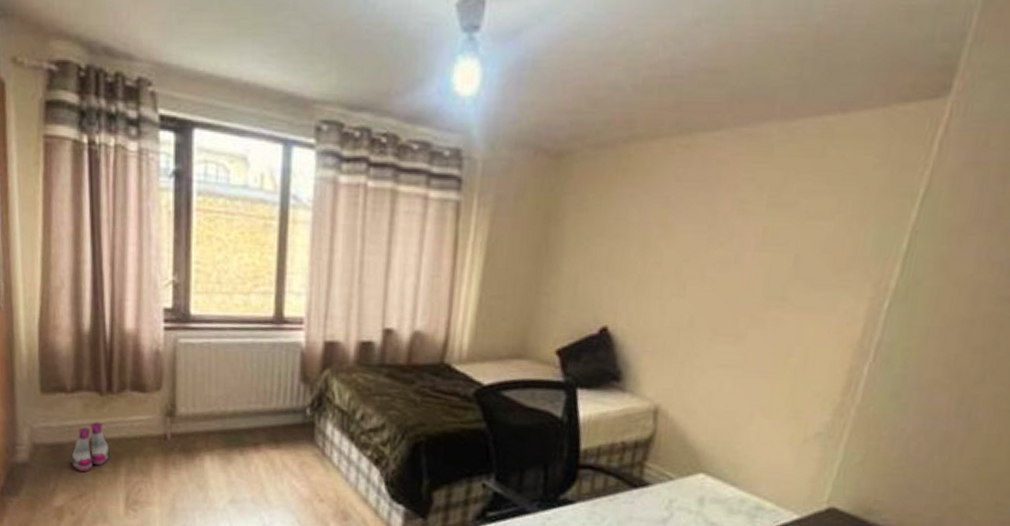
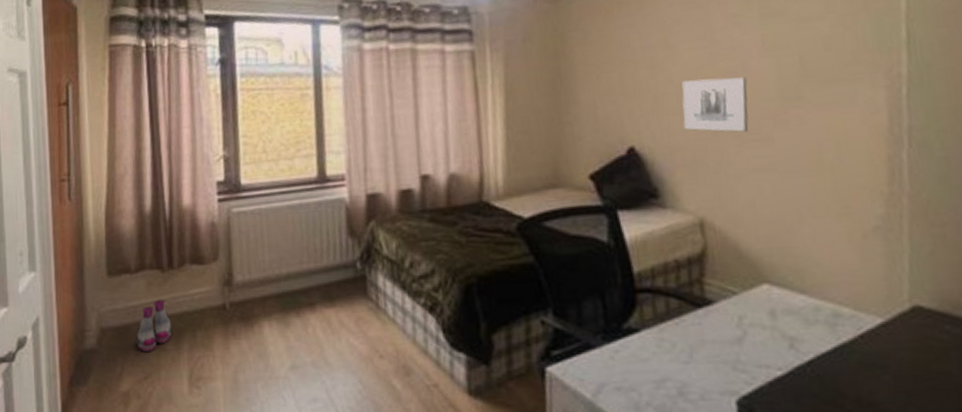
wall art: none [661,265,736,326] -> present [682,77,749,133]

